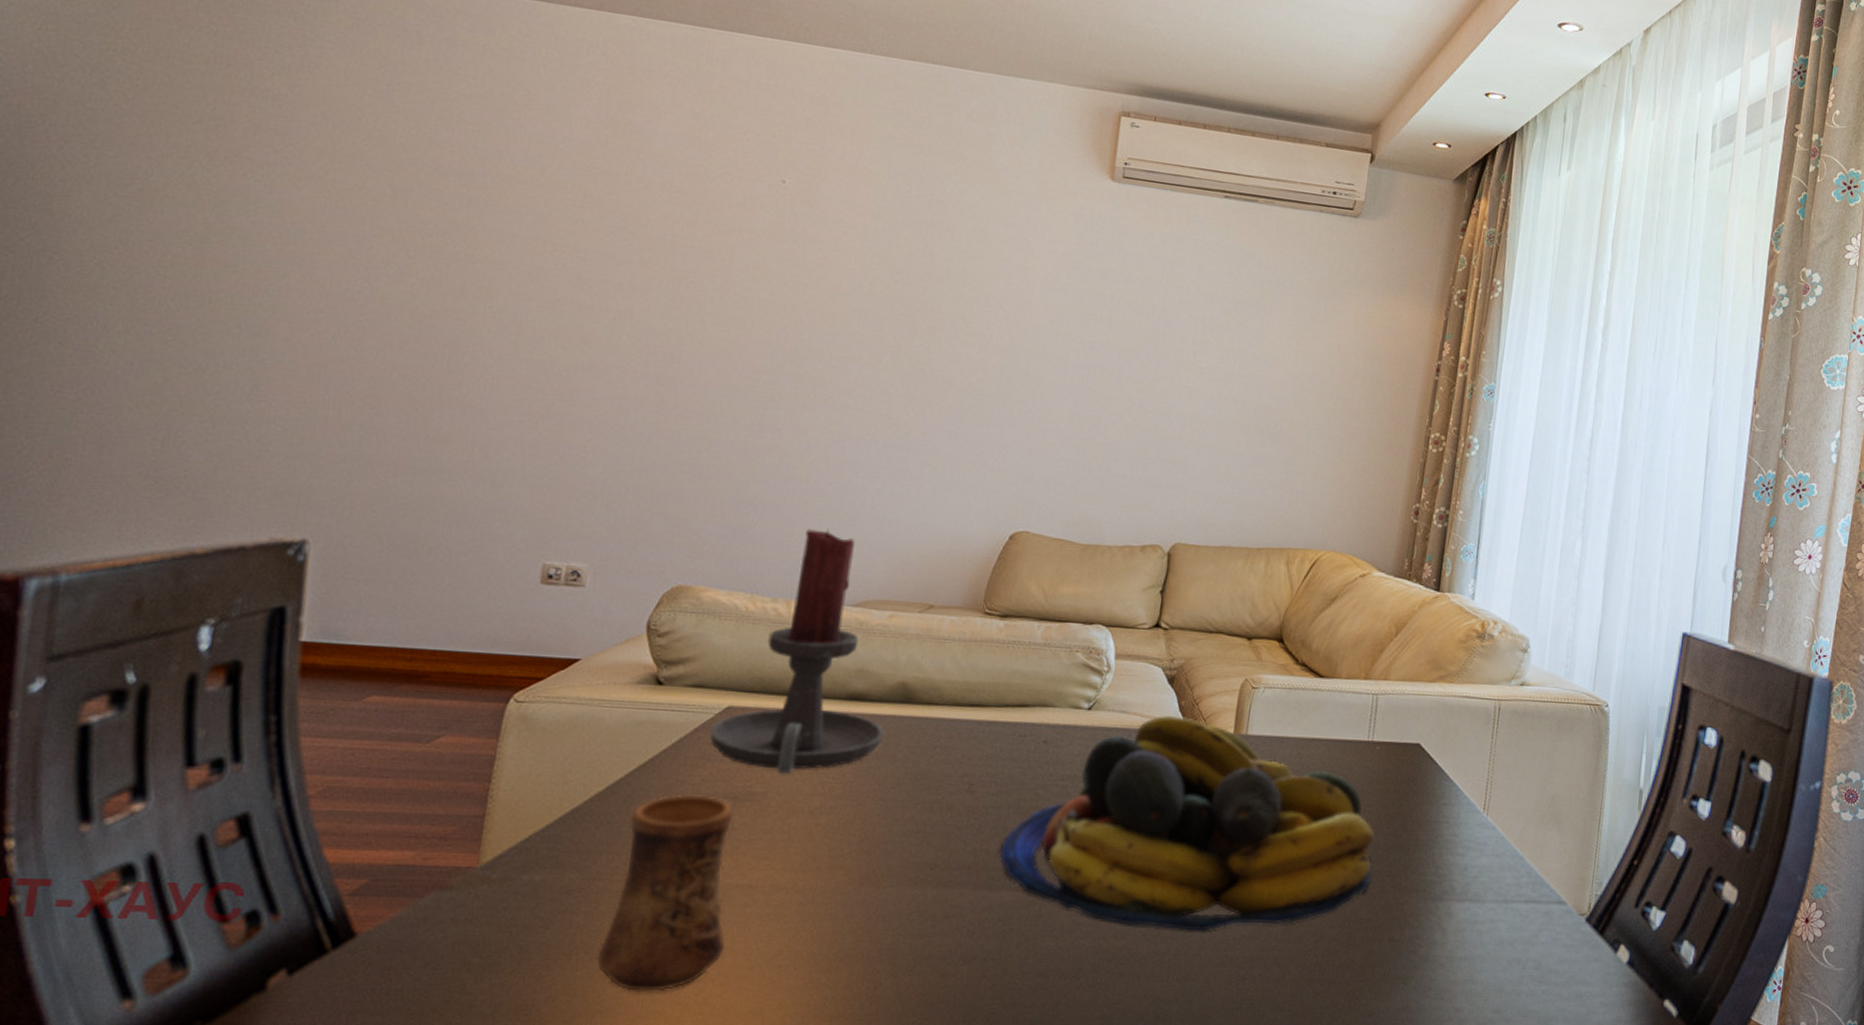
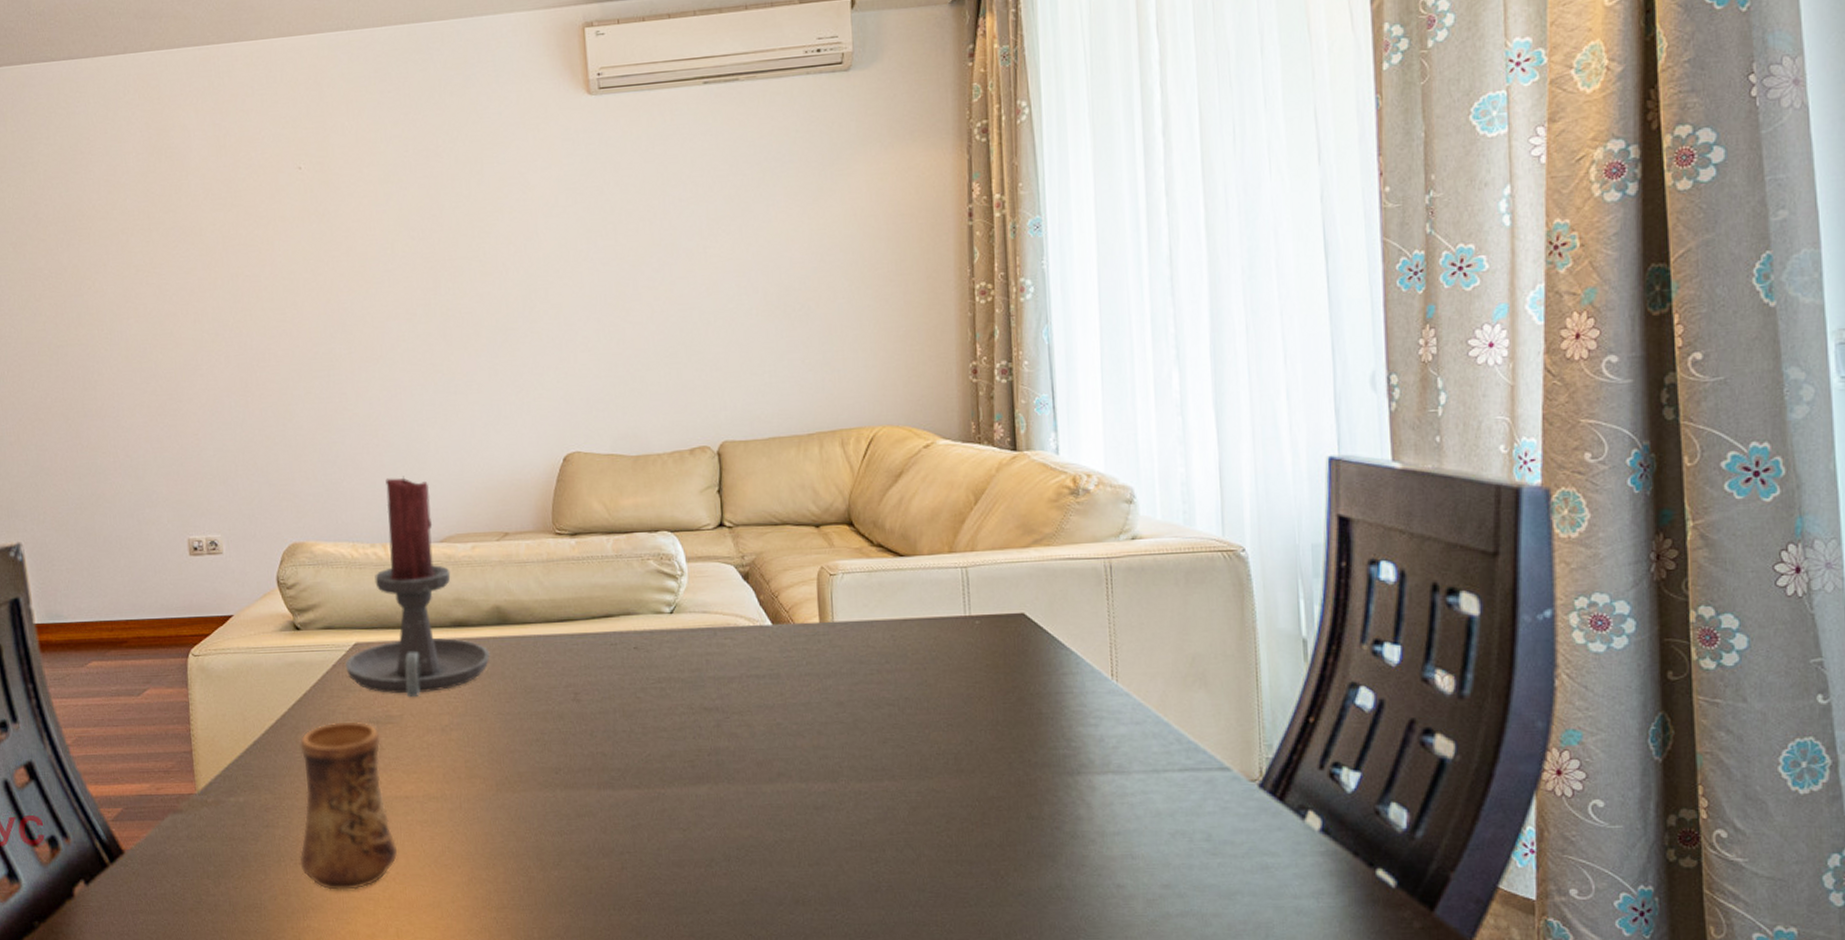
fruit bowl: present [1000,715,1374,931] -> none [615,610,996,818]

